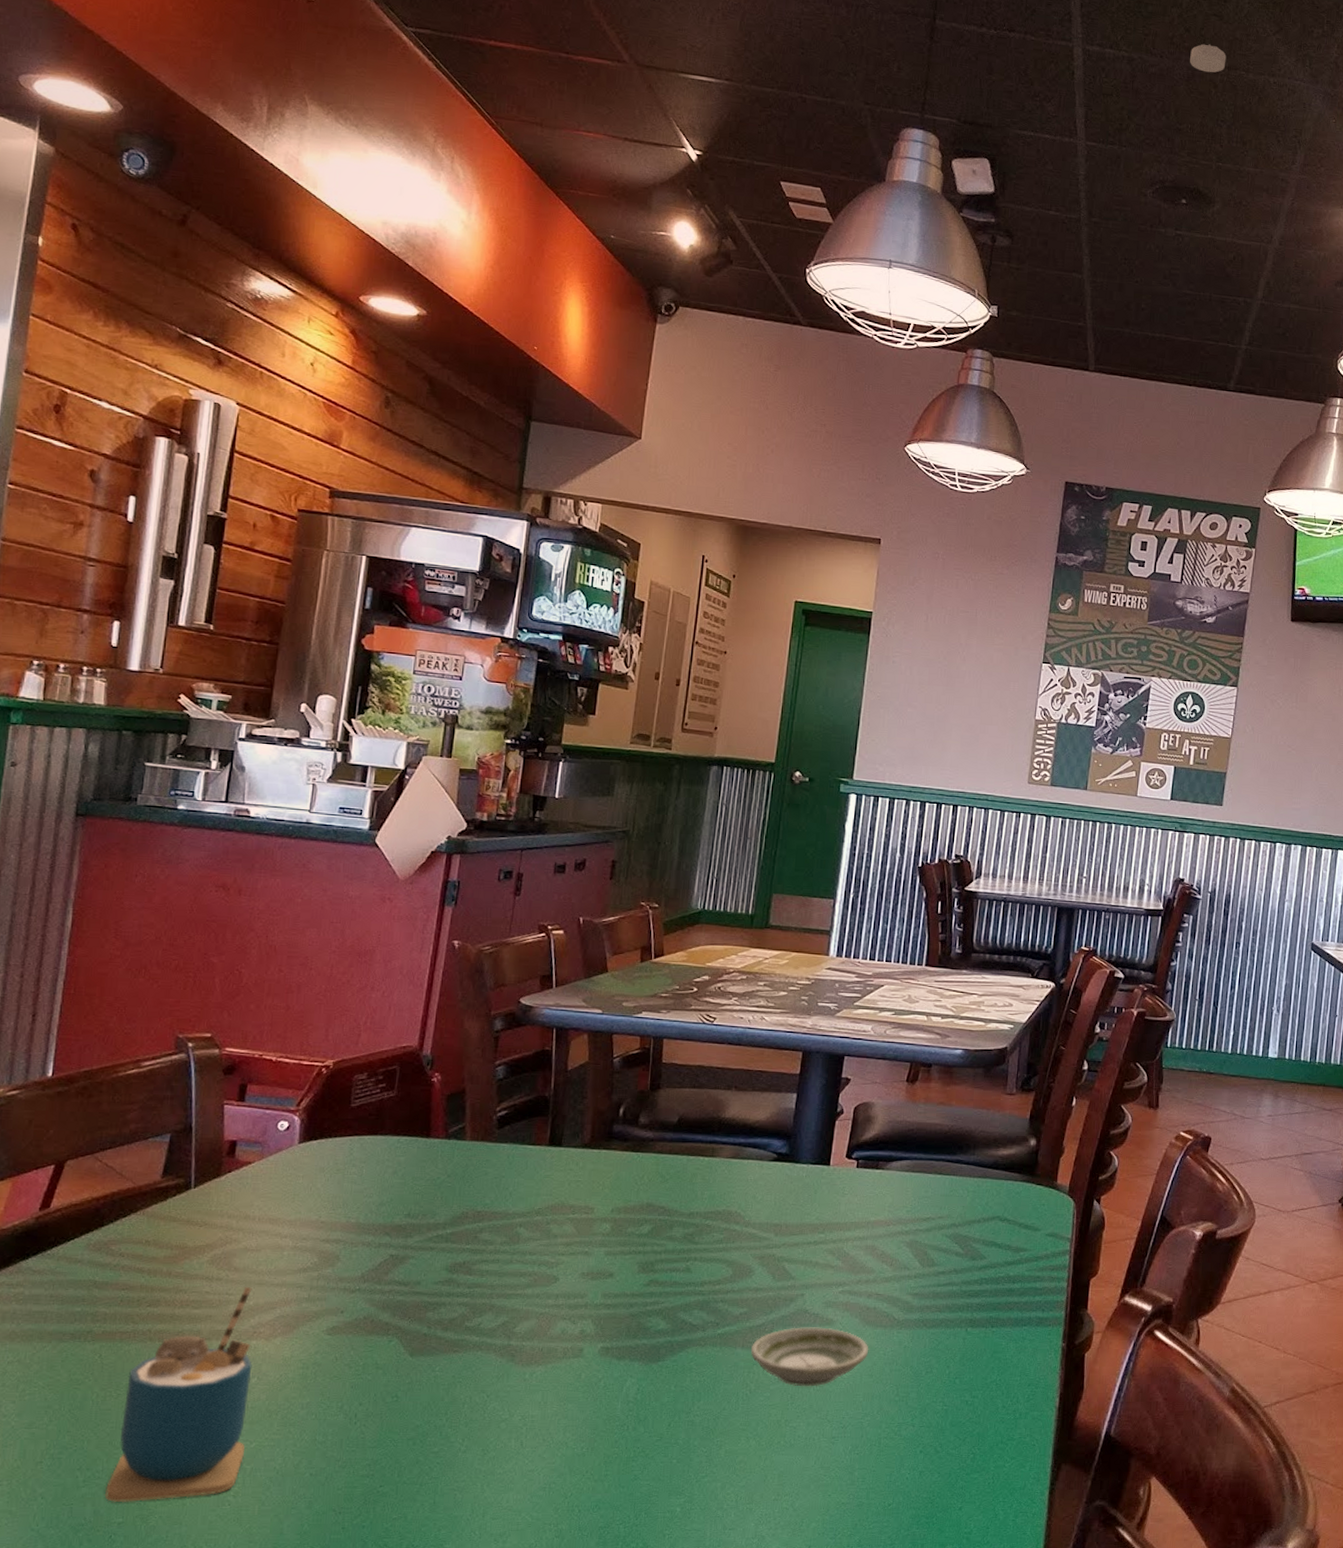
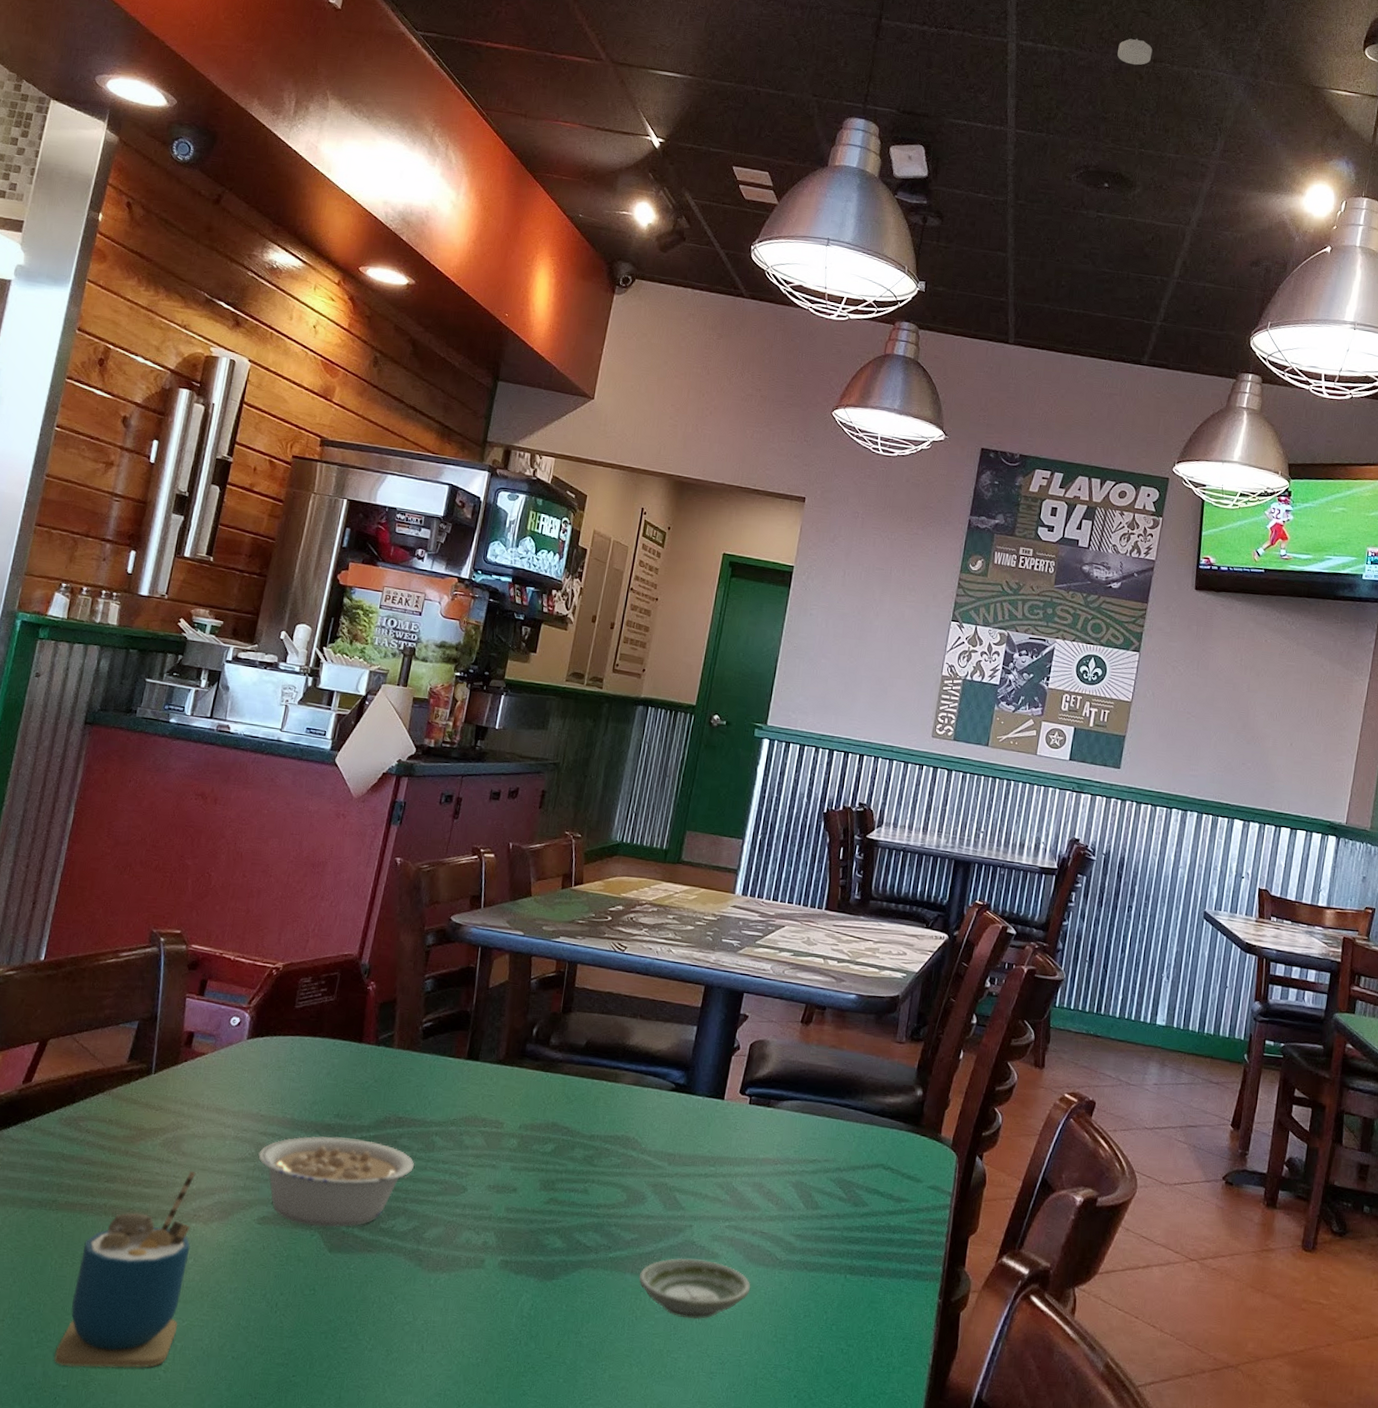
legume: none [322,1237,499,1331] -> present [258,1136,415,1228]

